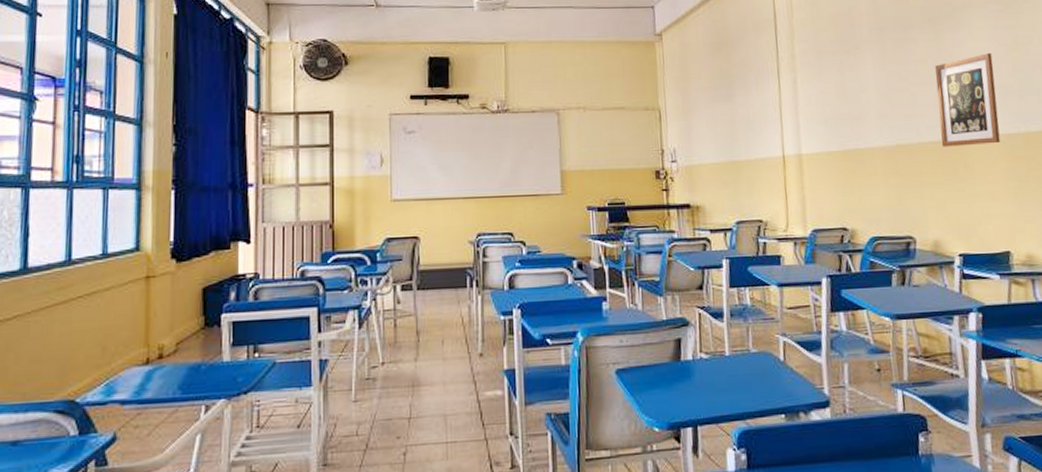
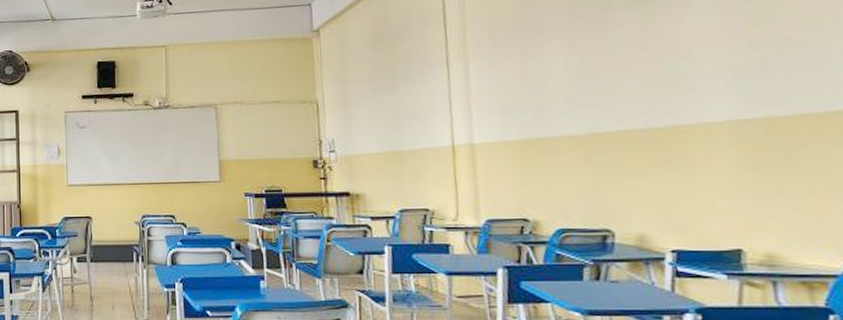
wall art: present [935,52,1001,147] -> none [642,29,731,135]

